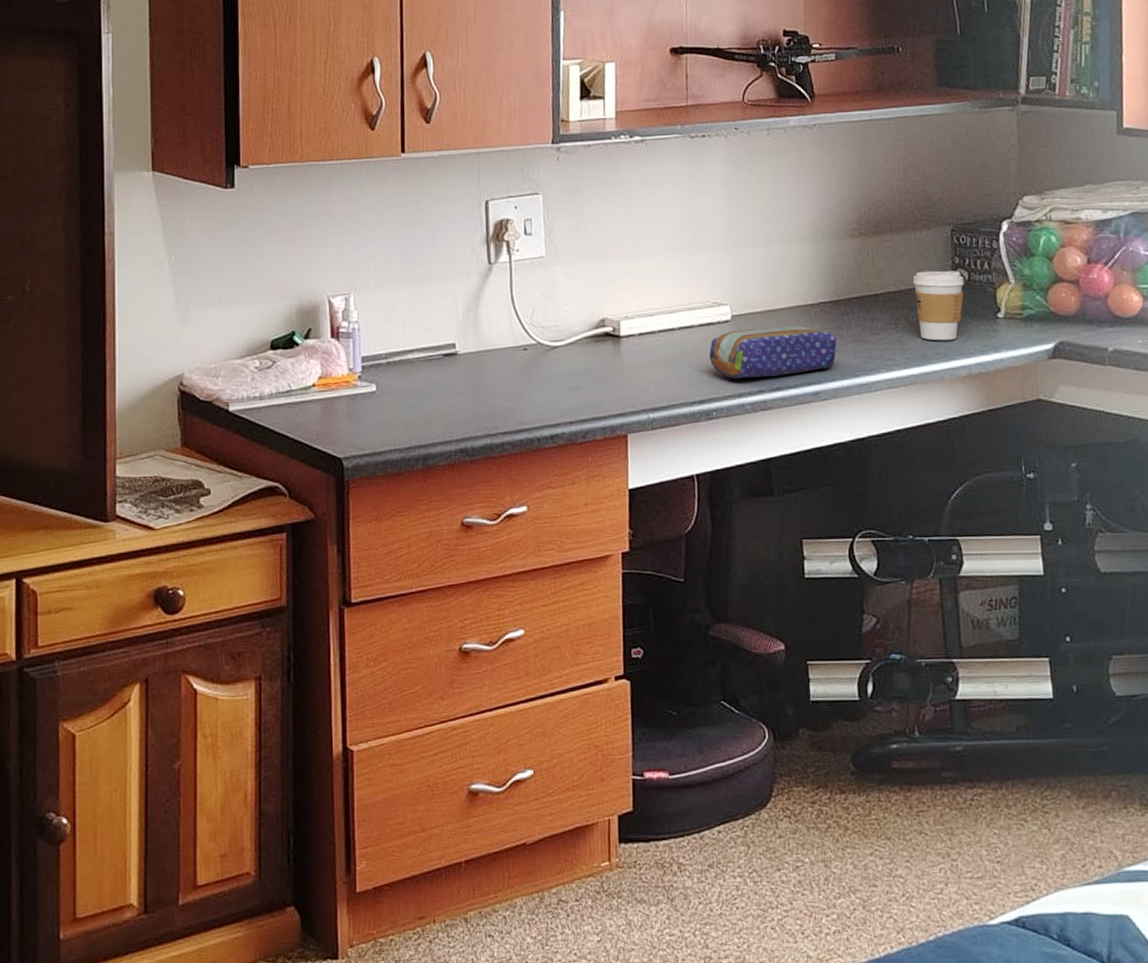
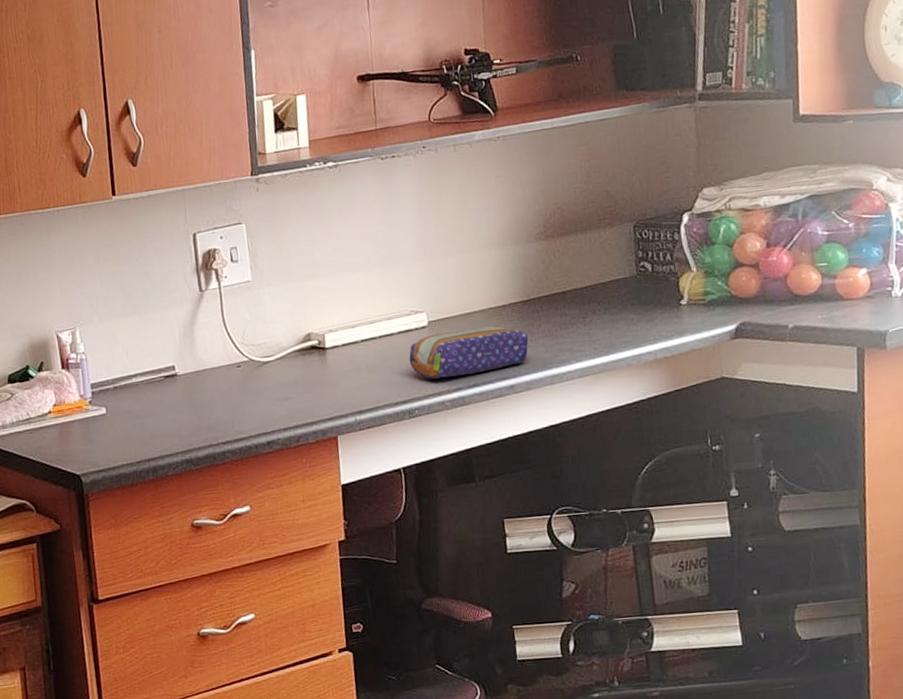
coffee cup: present [912,270,965,341] -> none [598,264,648,331]

